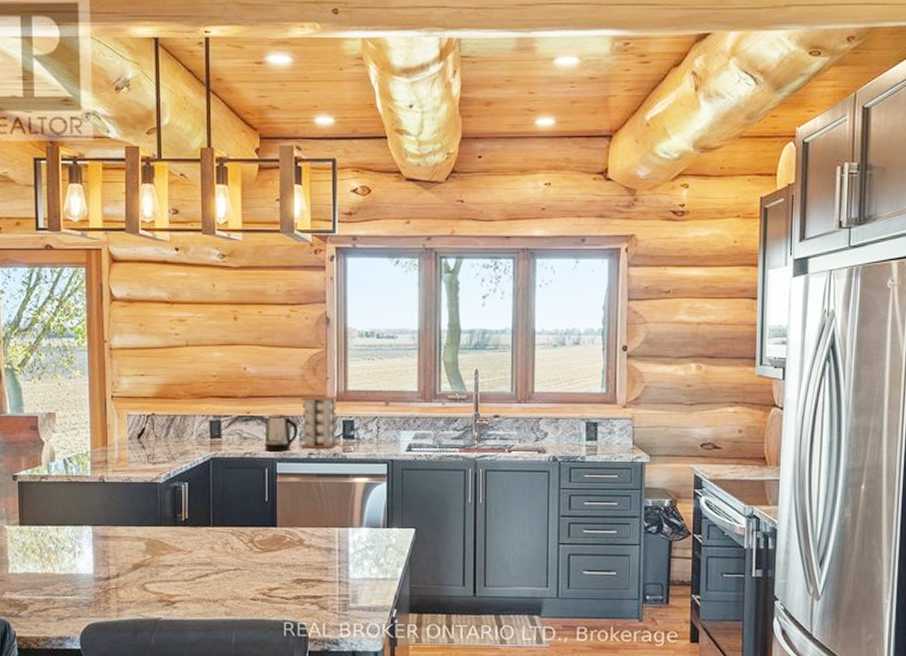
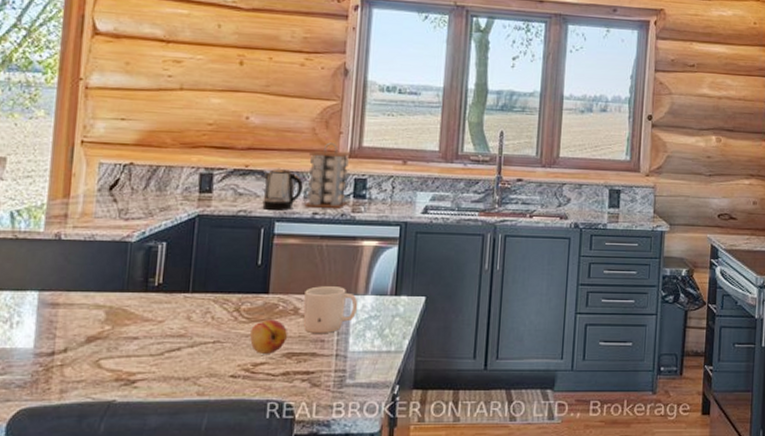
fruit: none [265,550,296,580] -> present [250,319,288,354]
mug: none [308,520,355,562] -> present [303,286,358,333]

